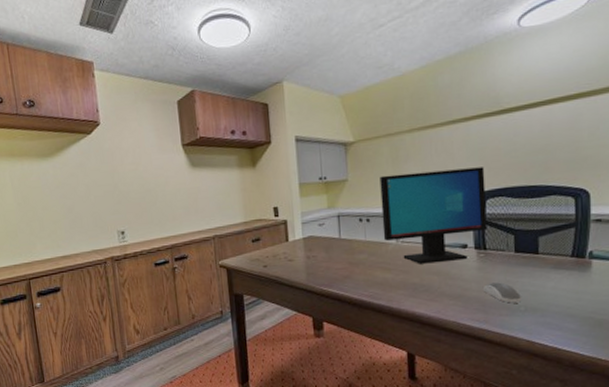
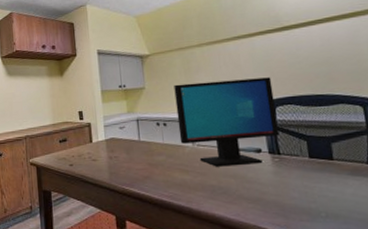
computer mouse: present [482,282,522,303] -> none [280,187,322,209]

